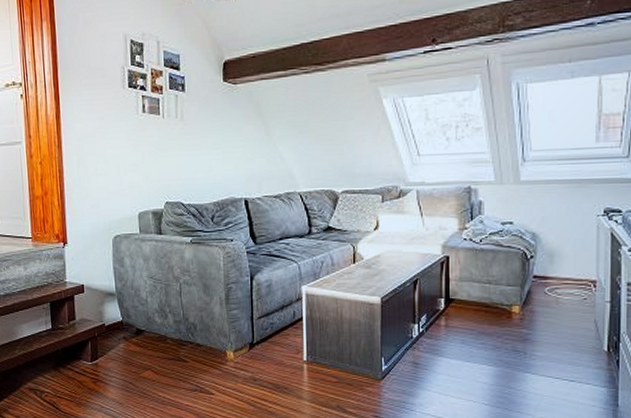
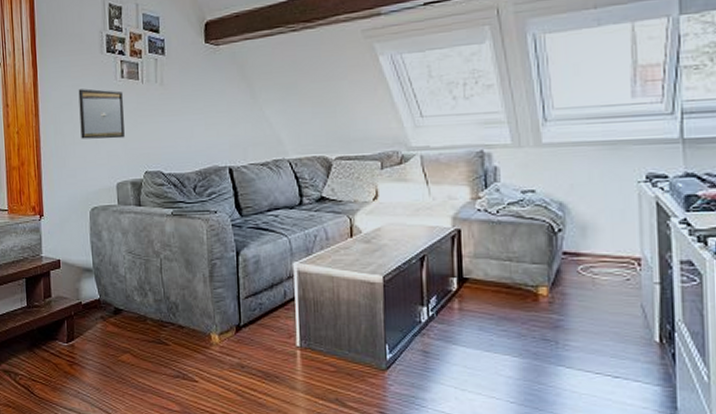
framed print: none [101,122,146,171] -> present [78,89,125,139]

